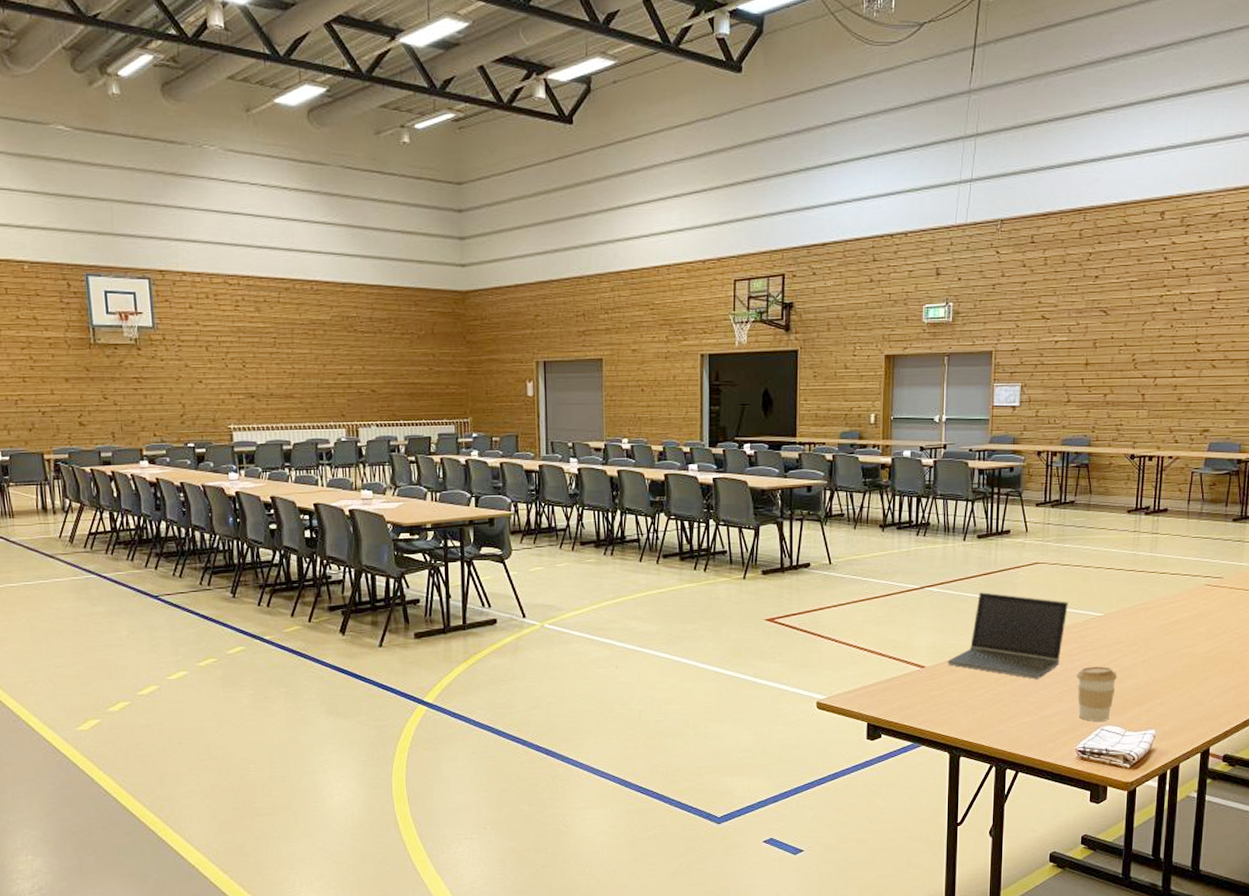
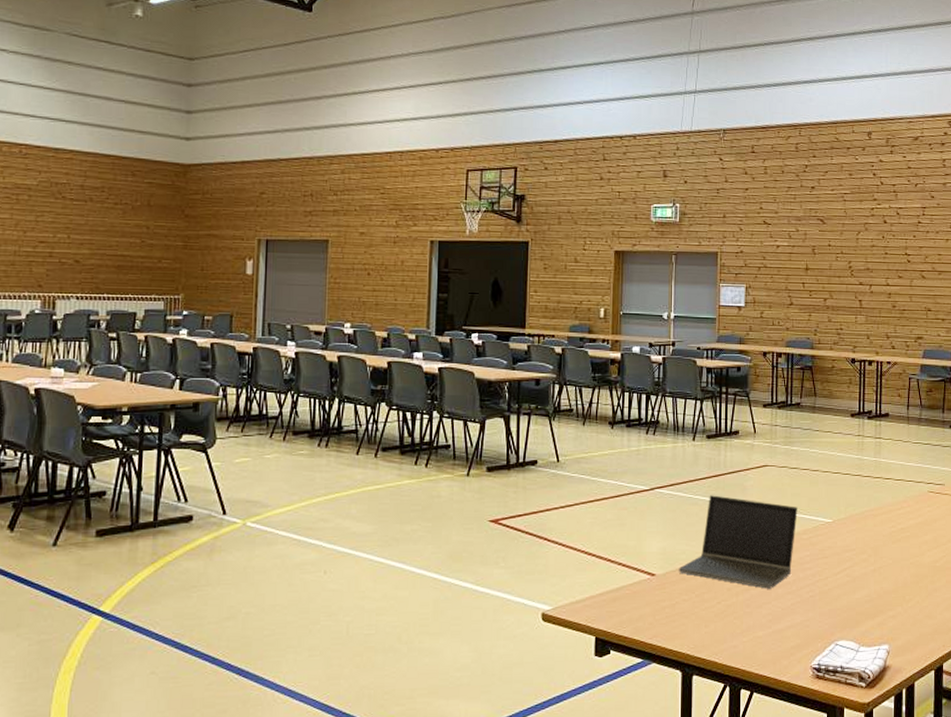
coffee cup: present [1076,666,1117,721] -> none [808,575,849,636]

